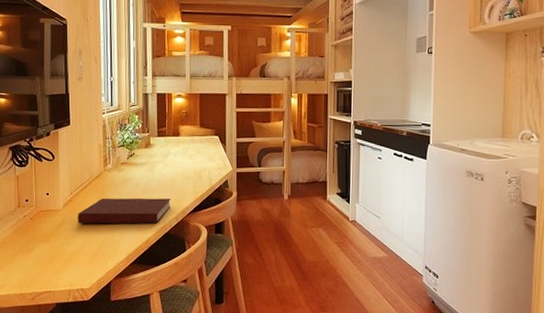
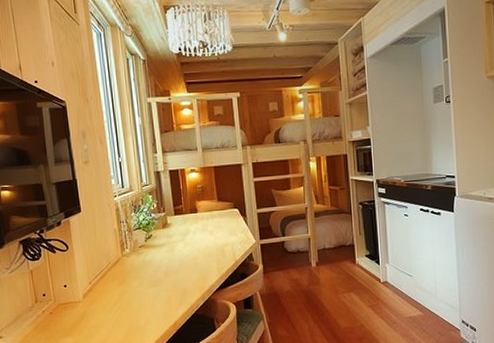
notebook: present [78,198,171,224] -> none [99,278,196,313]

